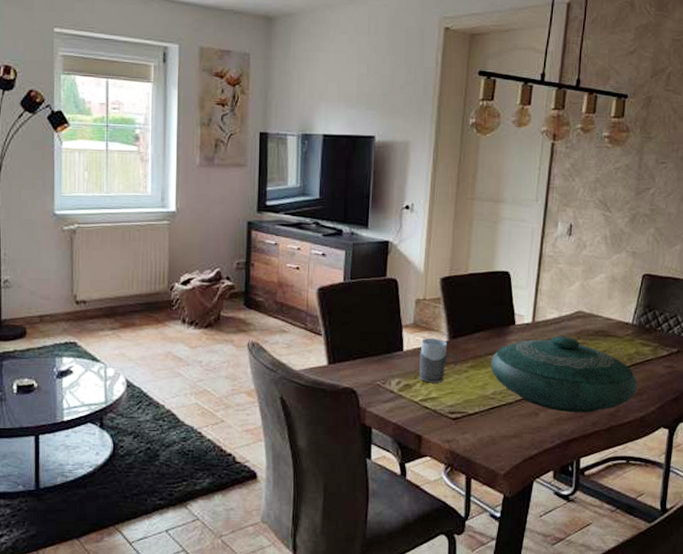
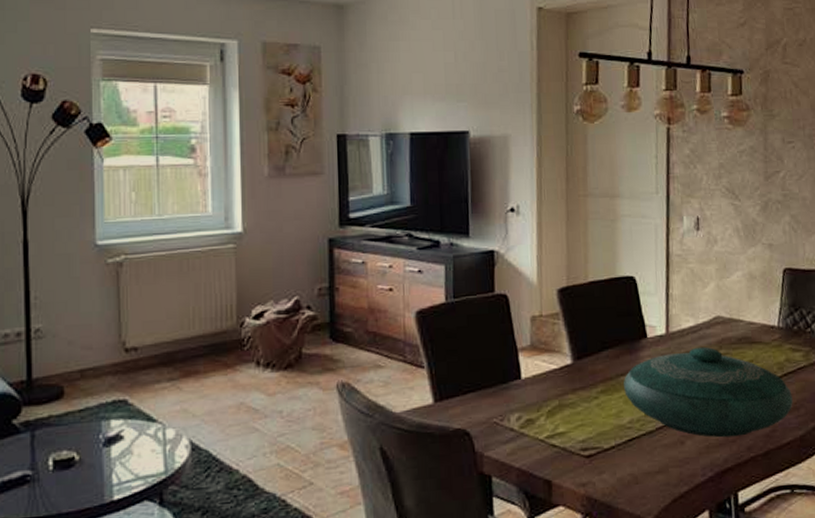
mug: present [419,338,458,383] -> none [541,361,586,416]

